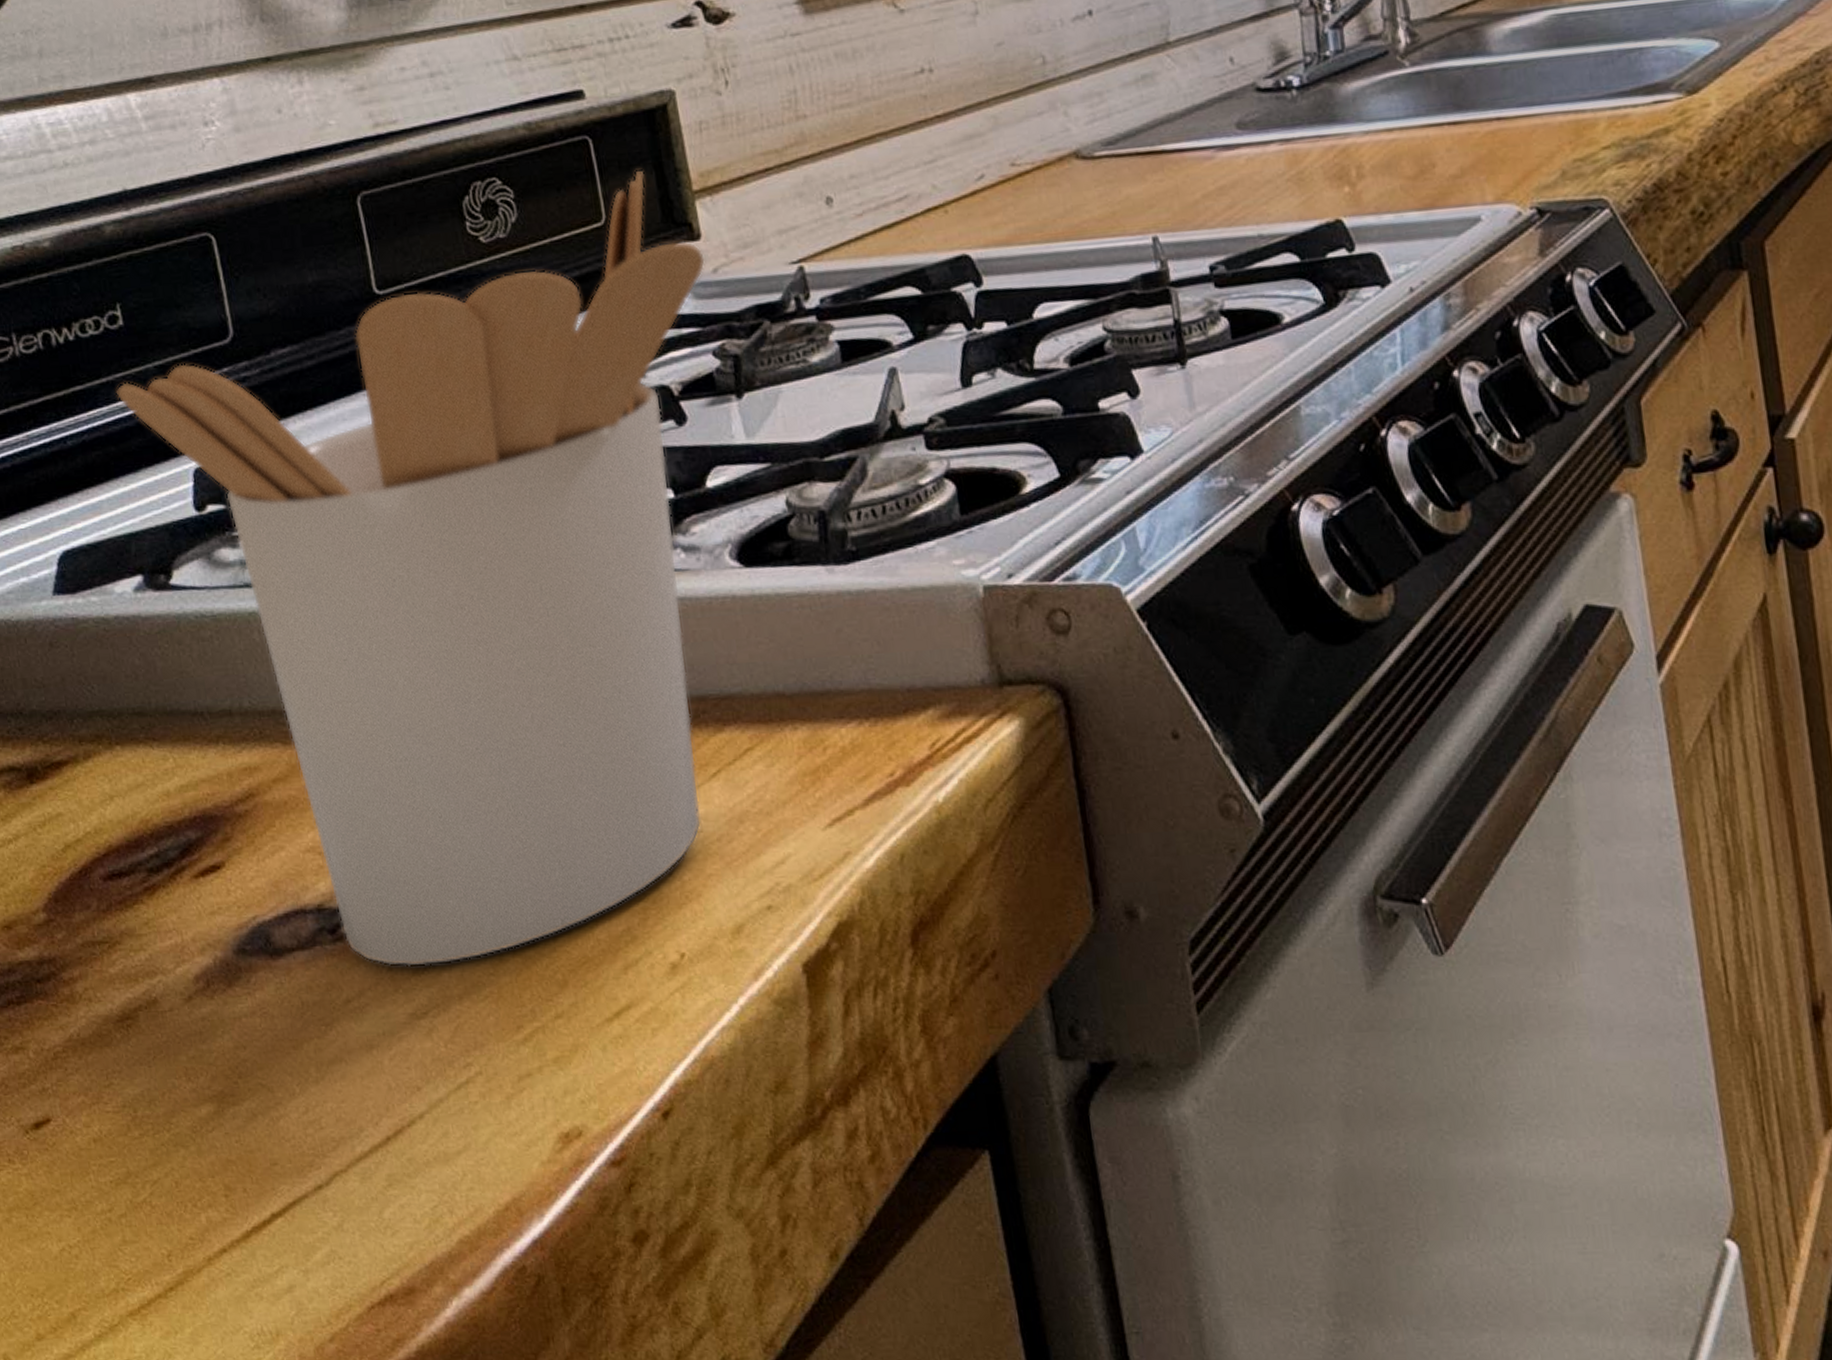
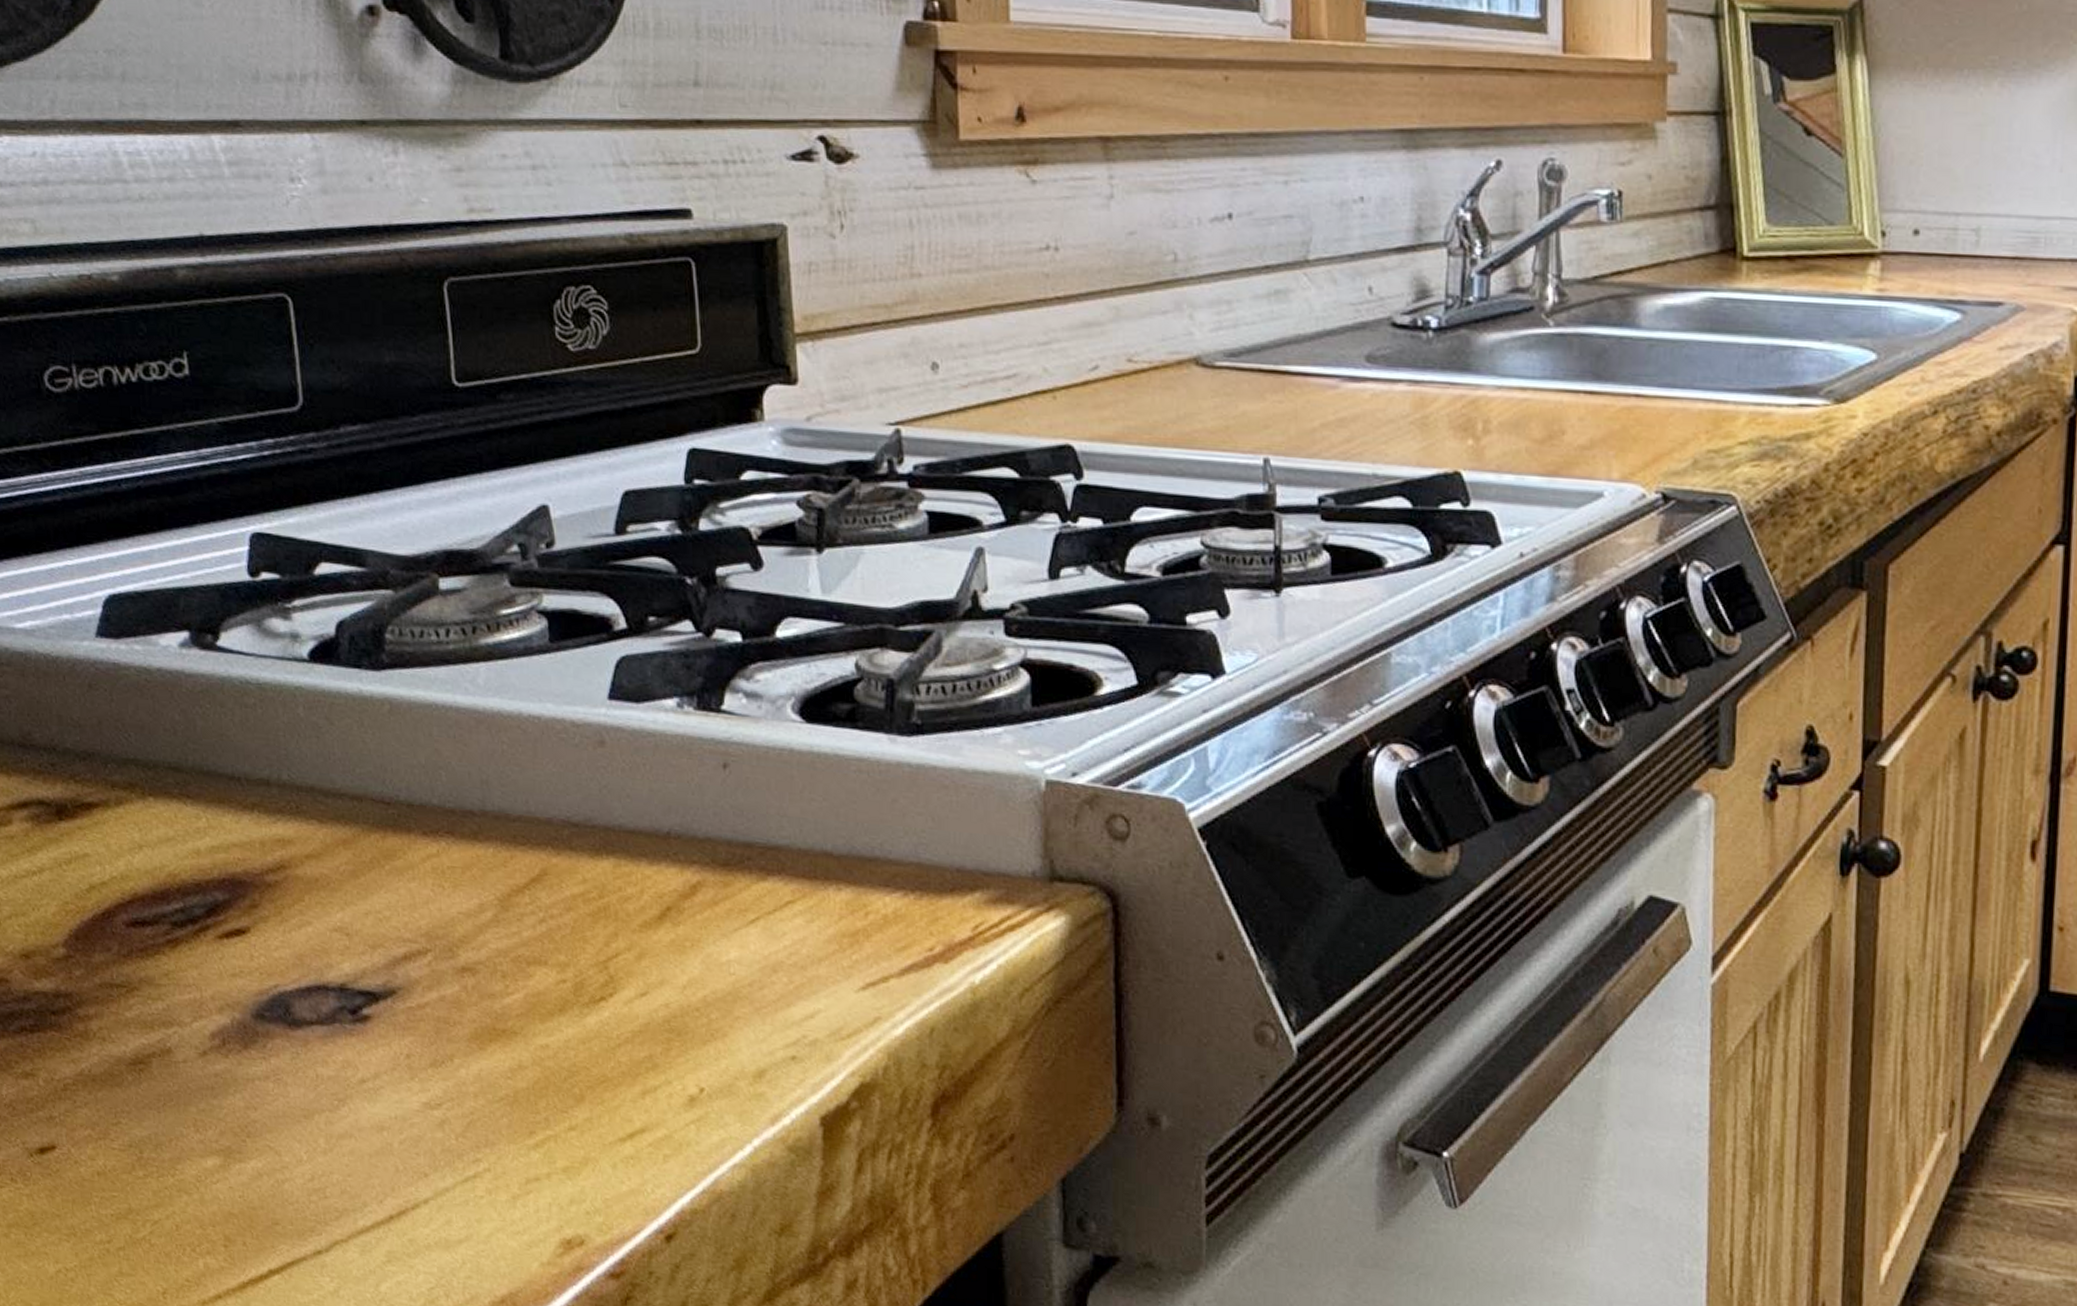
utensil holder: present [116,171,706,967] -> none [176,304,801,1062]

